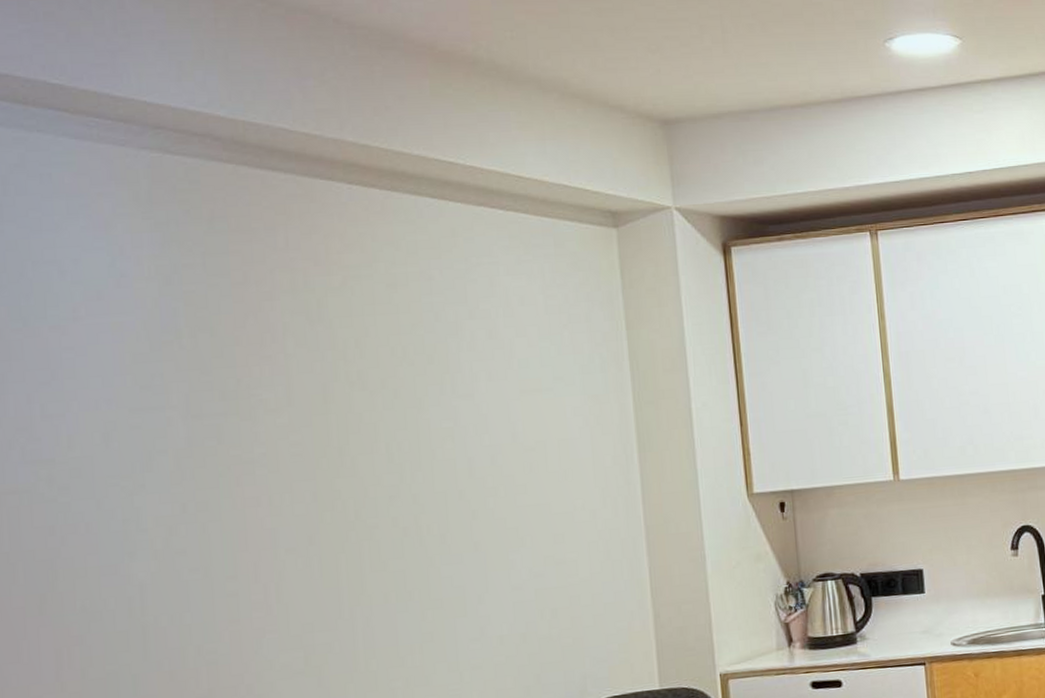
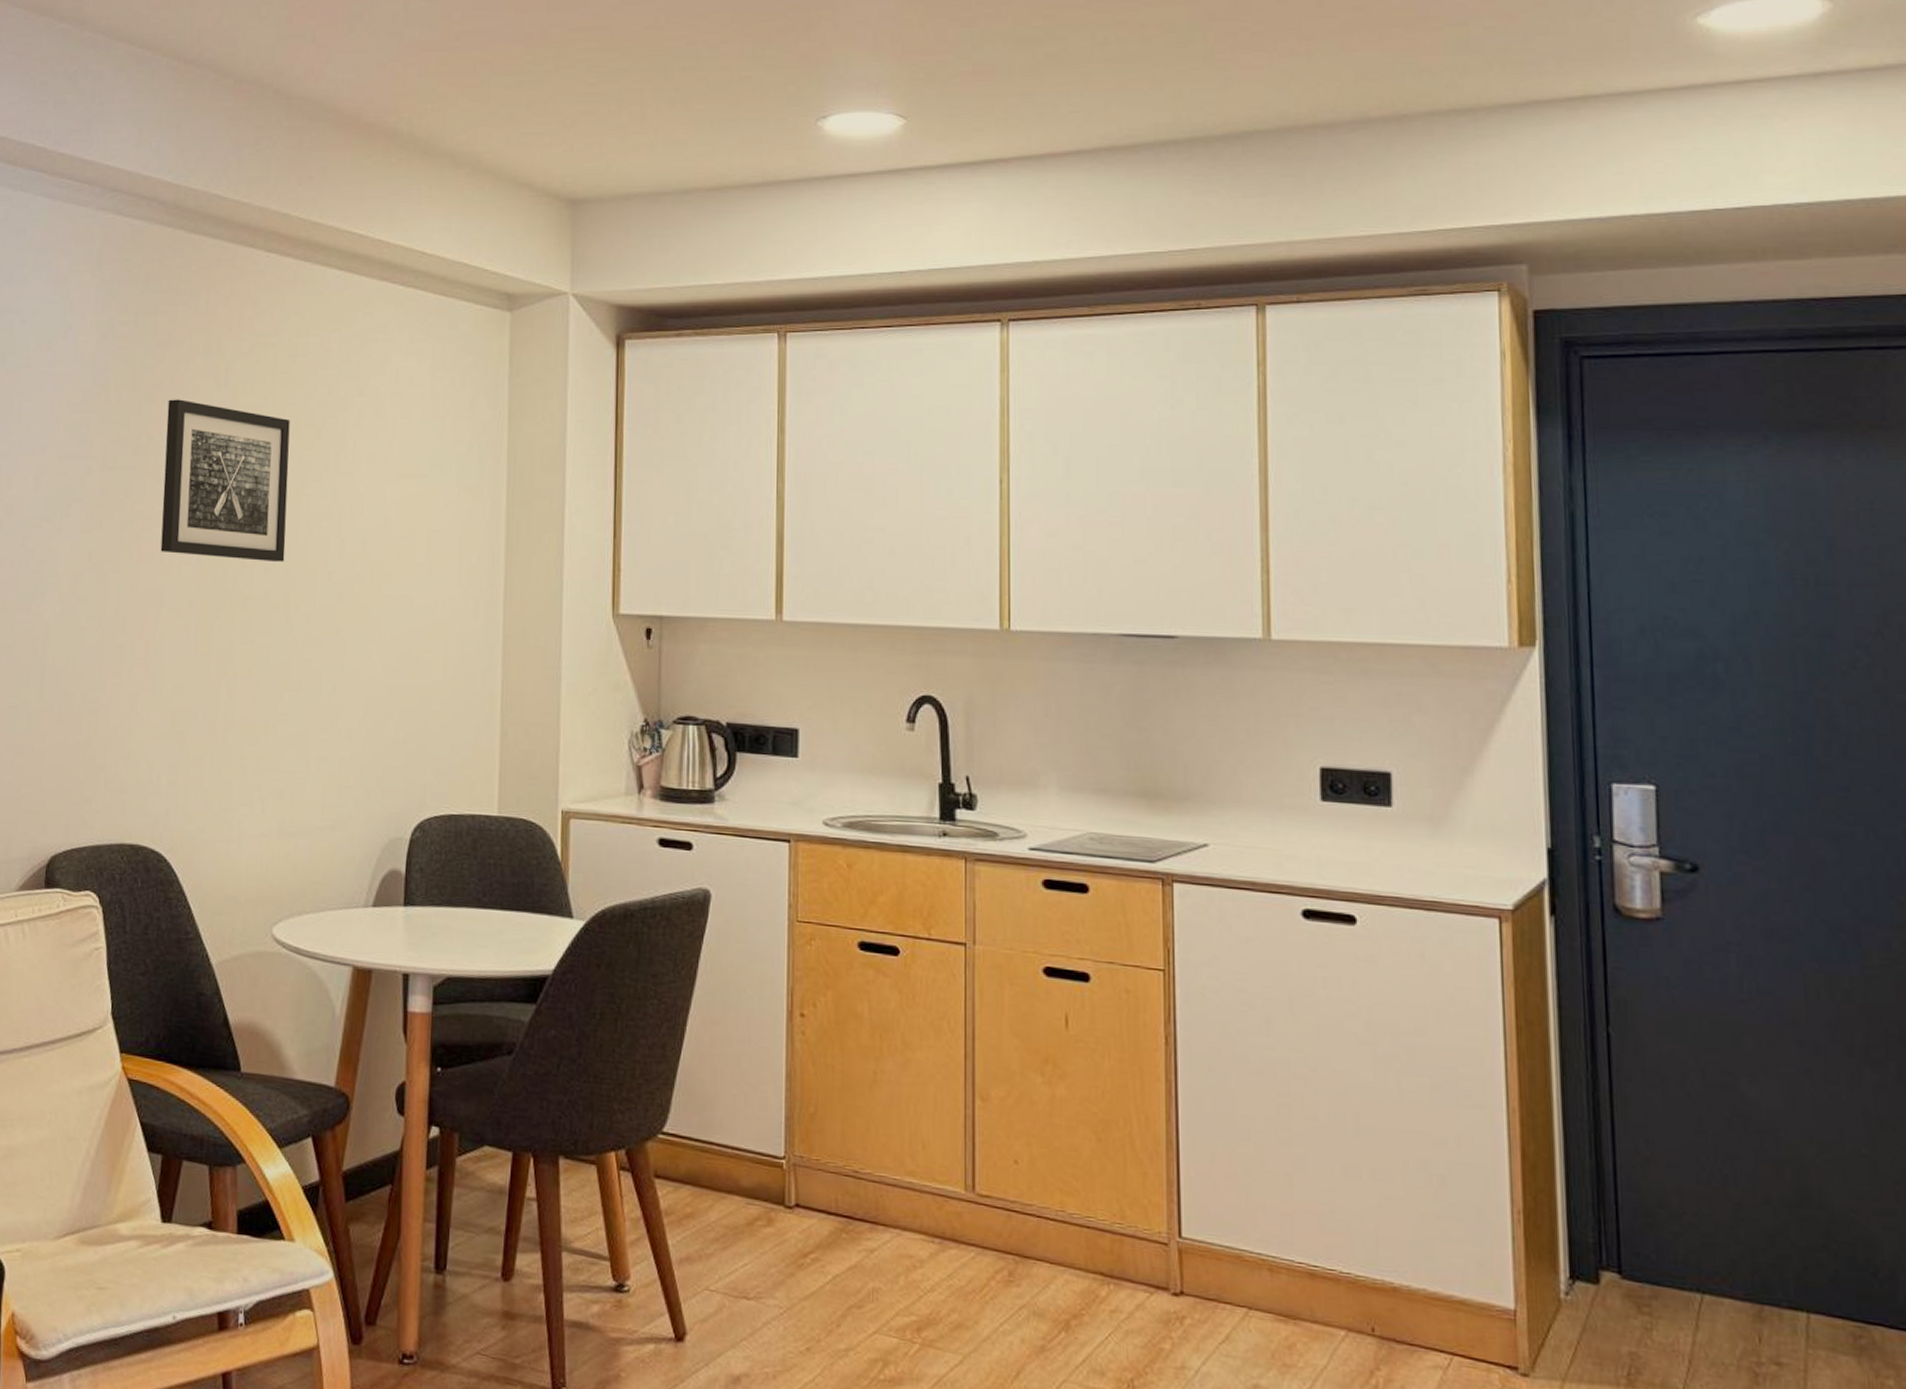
wall art: none [254,339,410,494] -> present [160,399,290,562]

